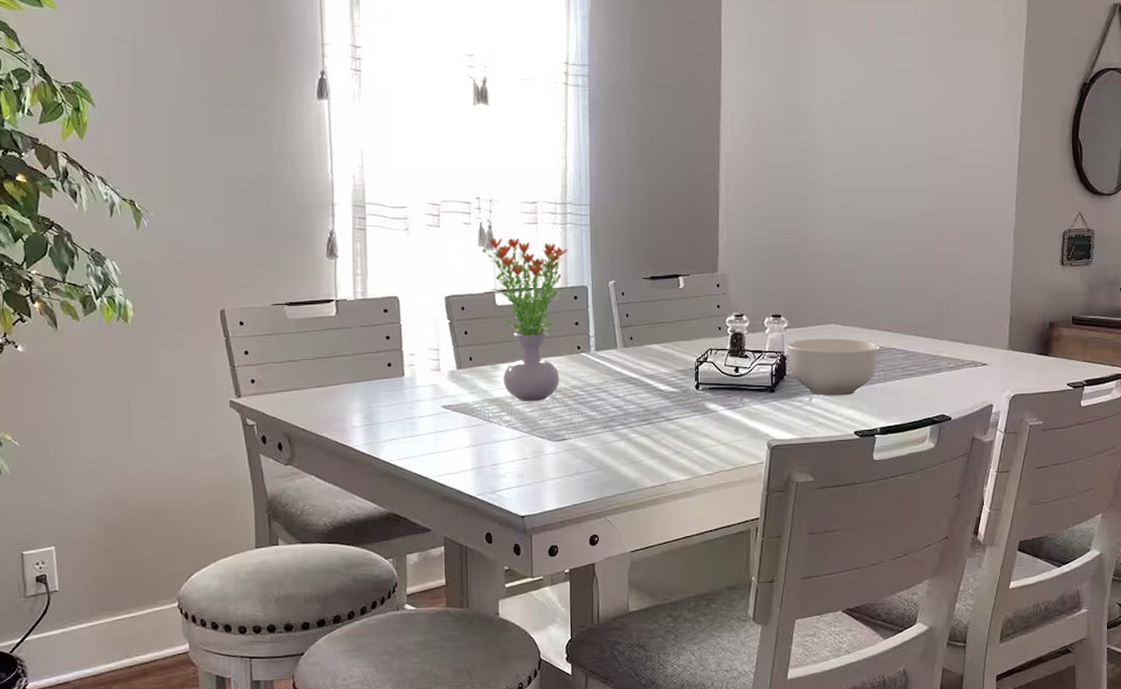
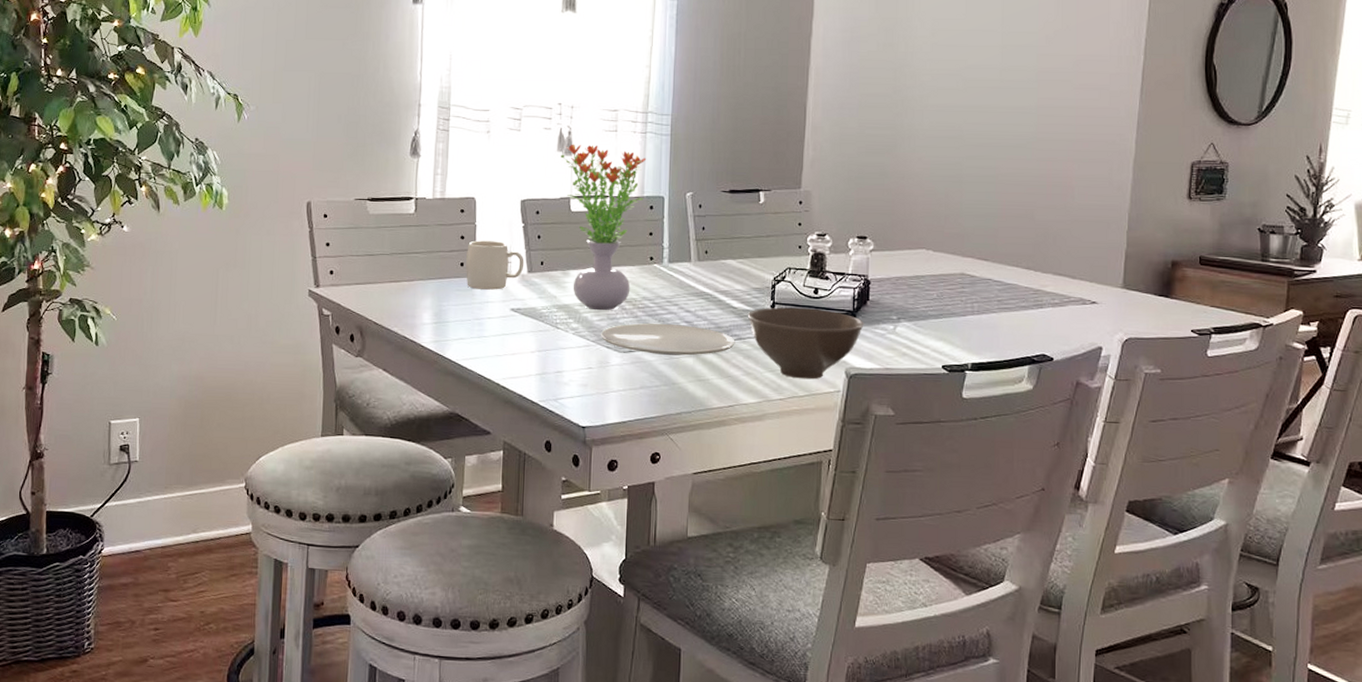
mug: none [393,339,453,389] -> present [466,240,525,290]
plate: none [534,410,664,441] -> present [601,323,735,356]
bowl: none [674,386,782,454] -> present [747,307,864,380]
bowl: present [787,338,881,396] -> none [871,263,976,327]

